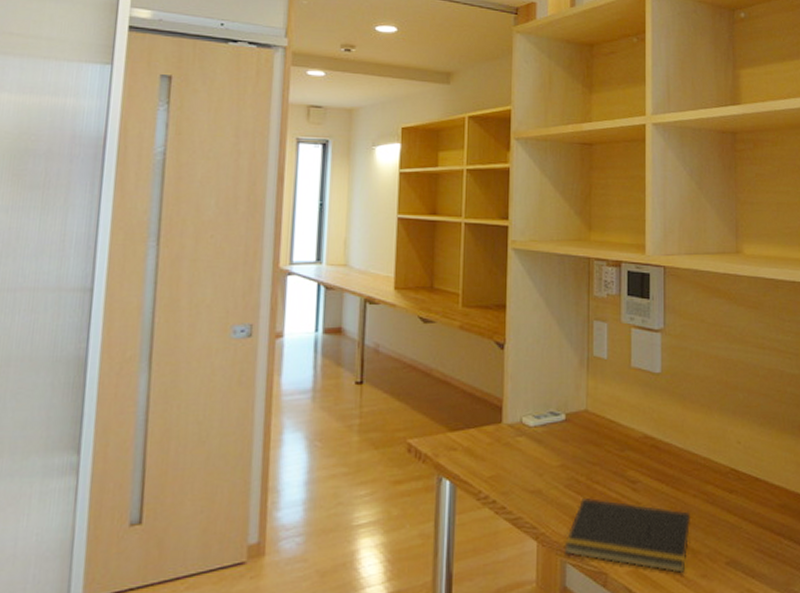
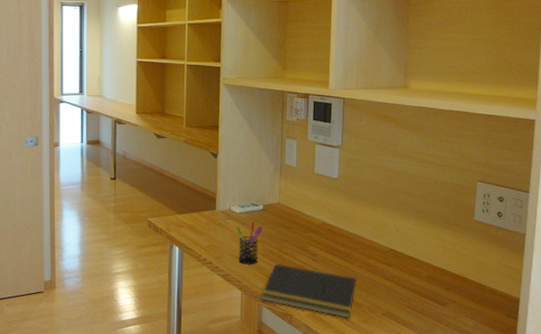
pen holder: none [529,437,565,502] -> present [236,221,262,265]

